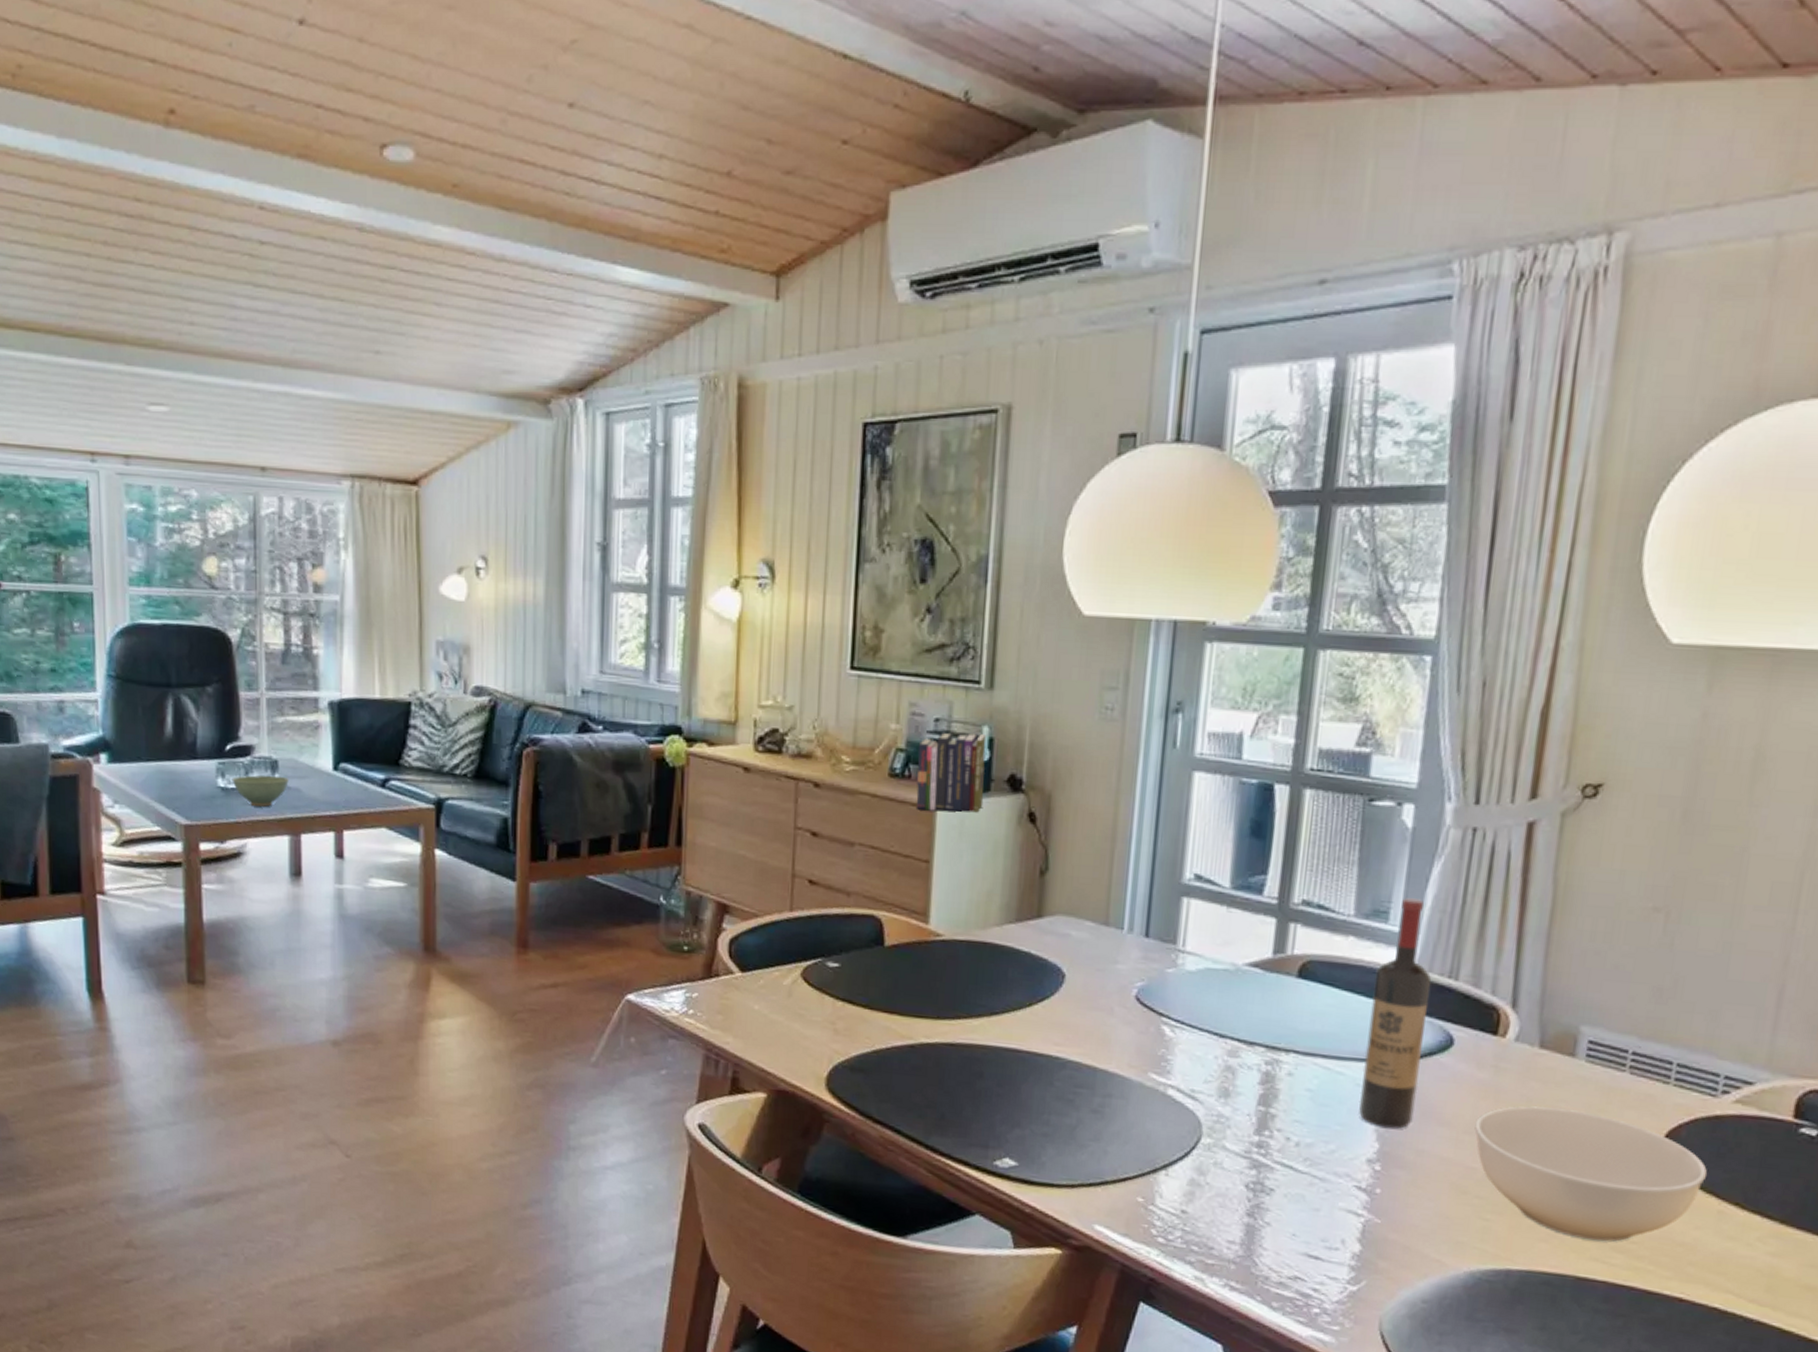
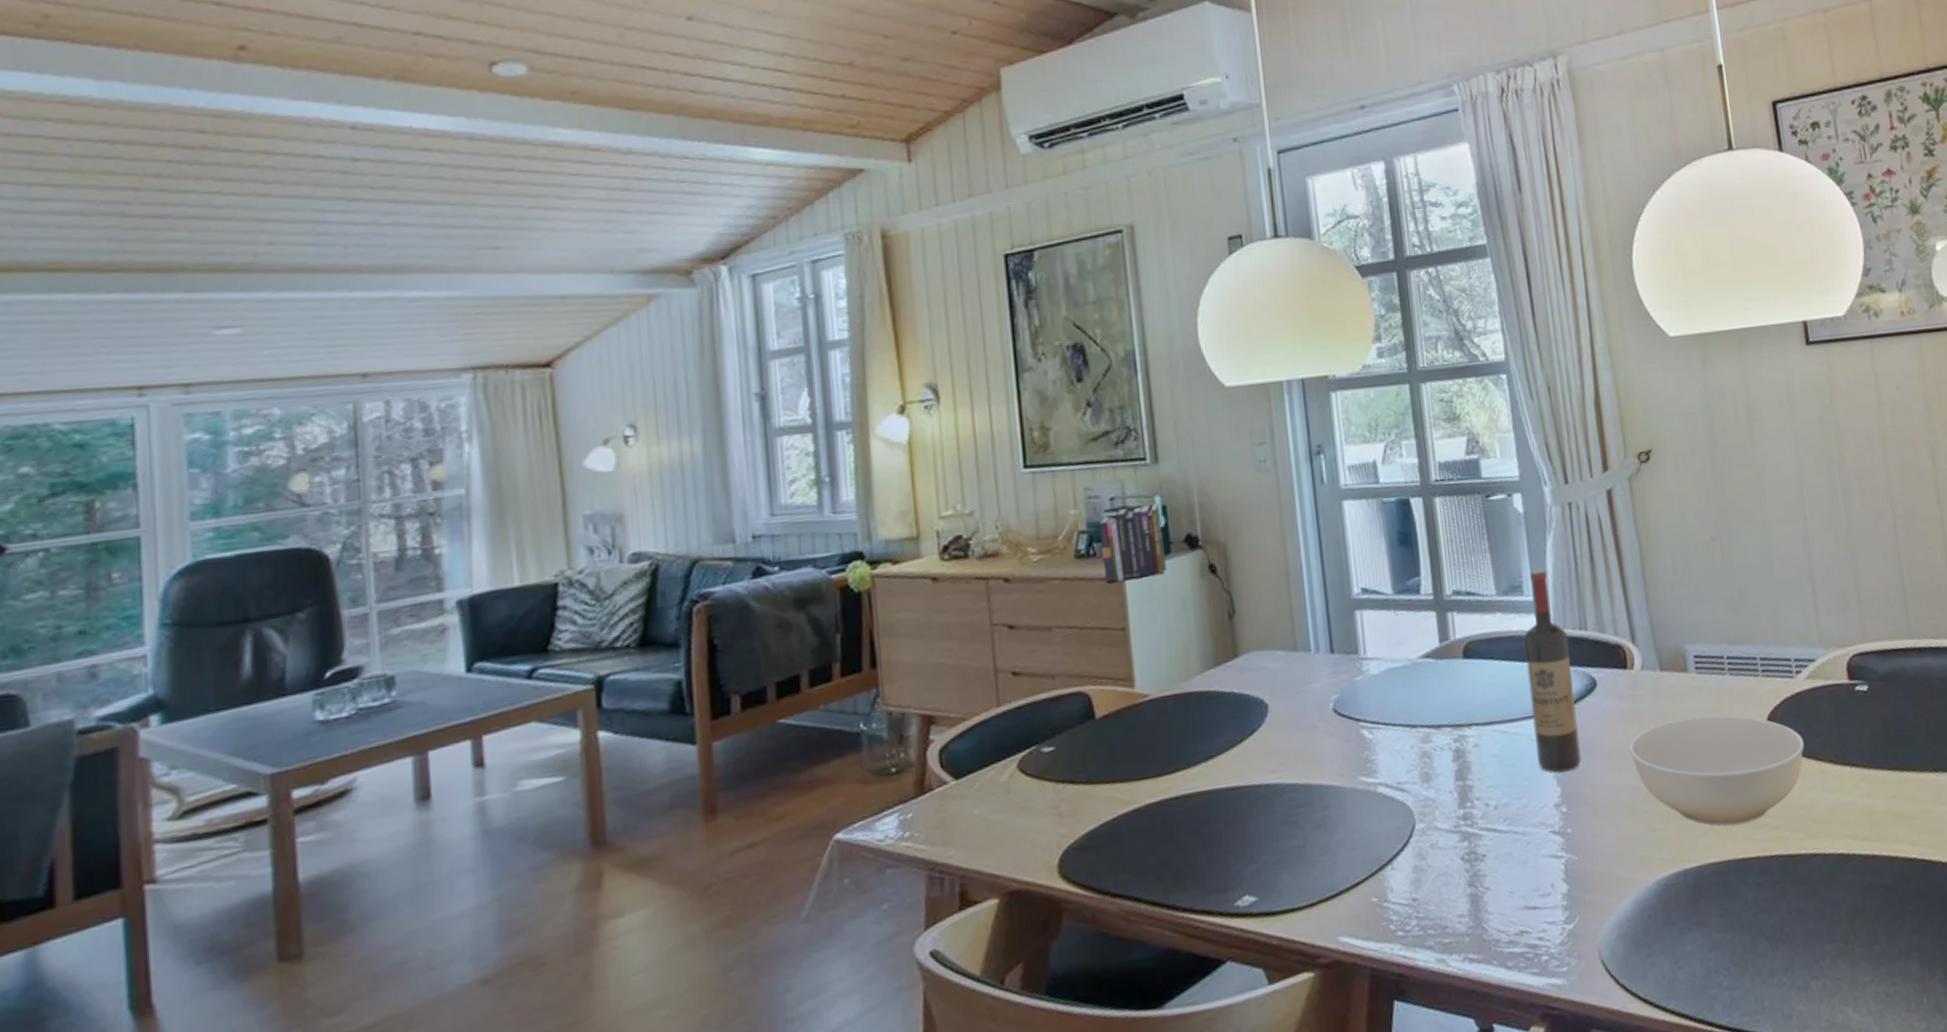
bowl: present [232,775,289,807] -> none [334,692,409,733]

